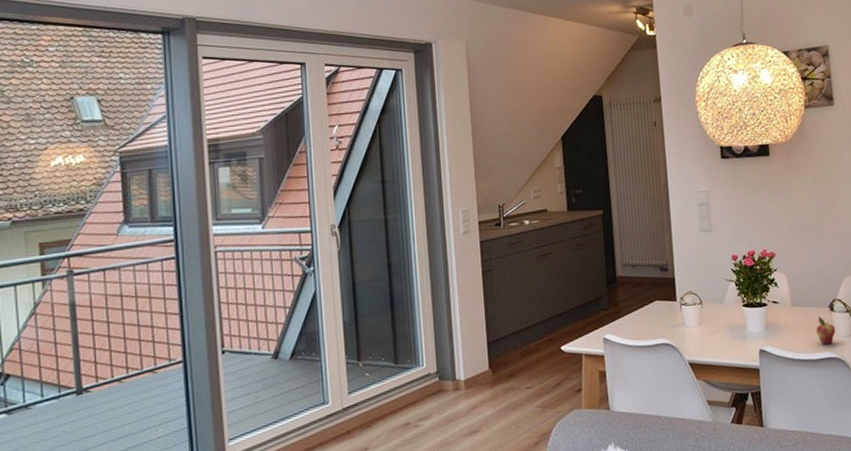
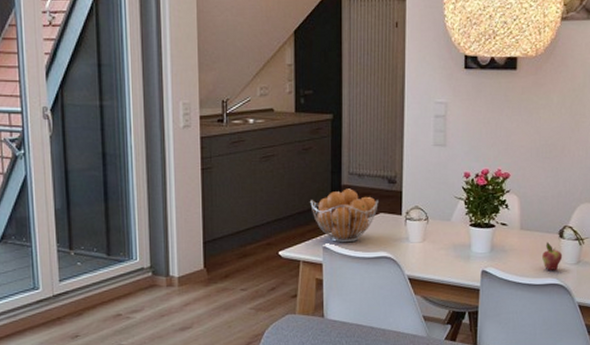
fruit basket: none [588,279,653,333] -> present [310,188,378,243]

